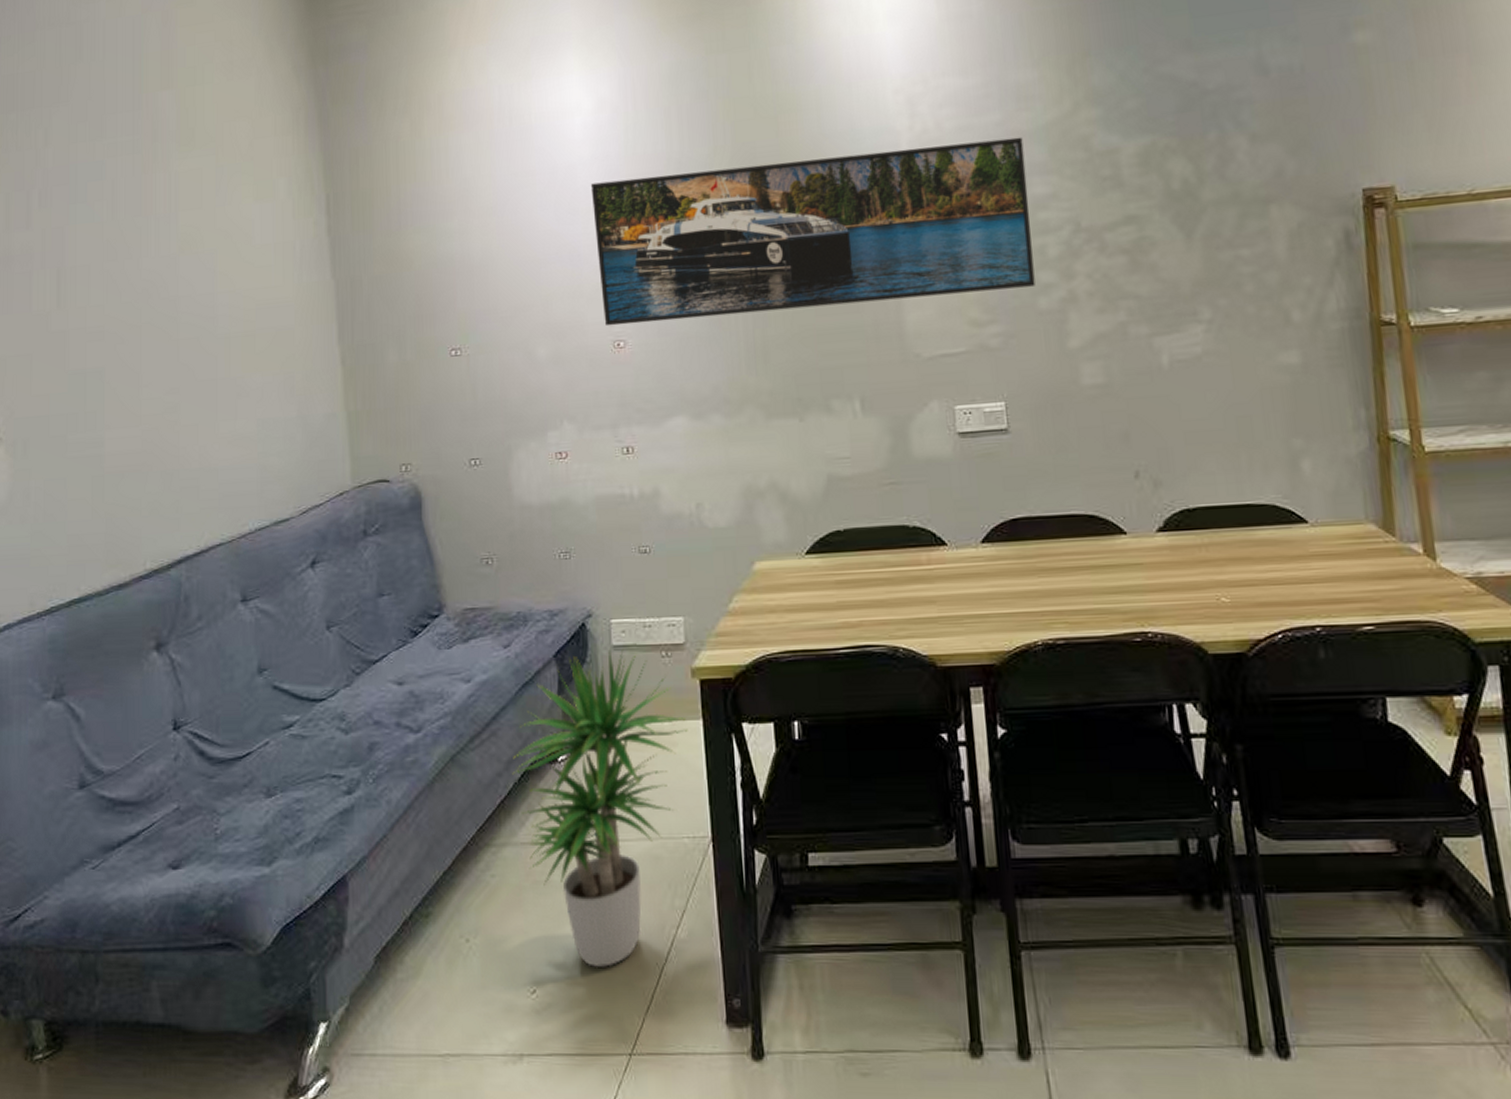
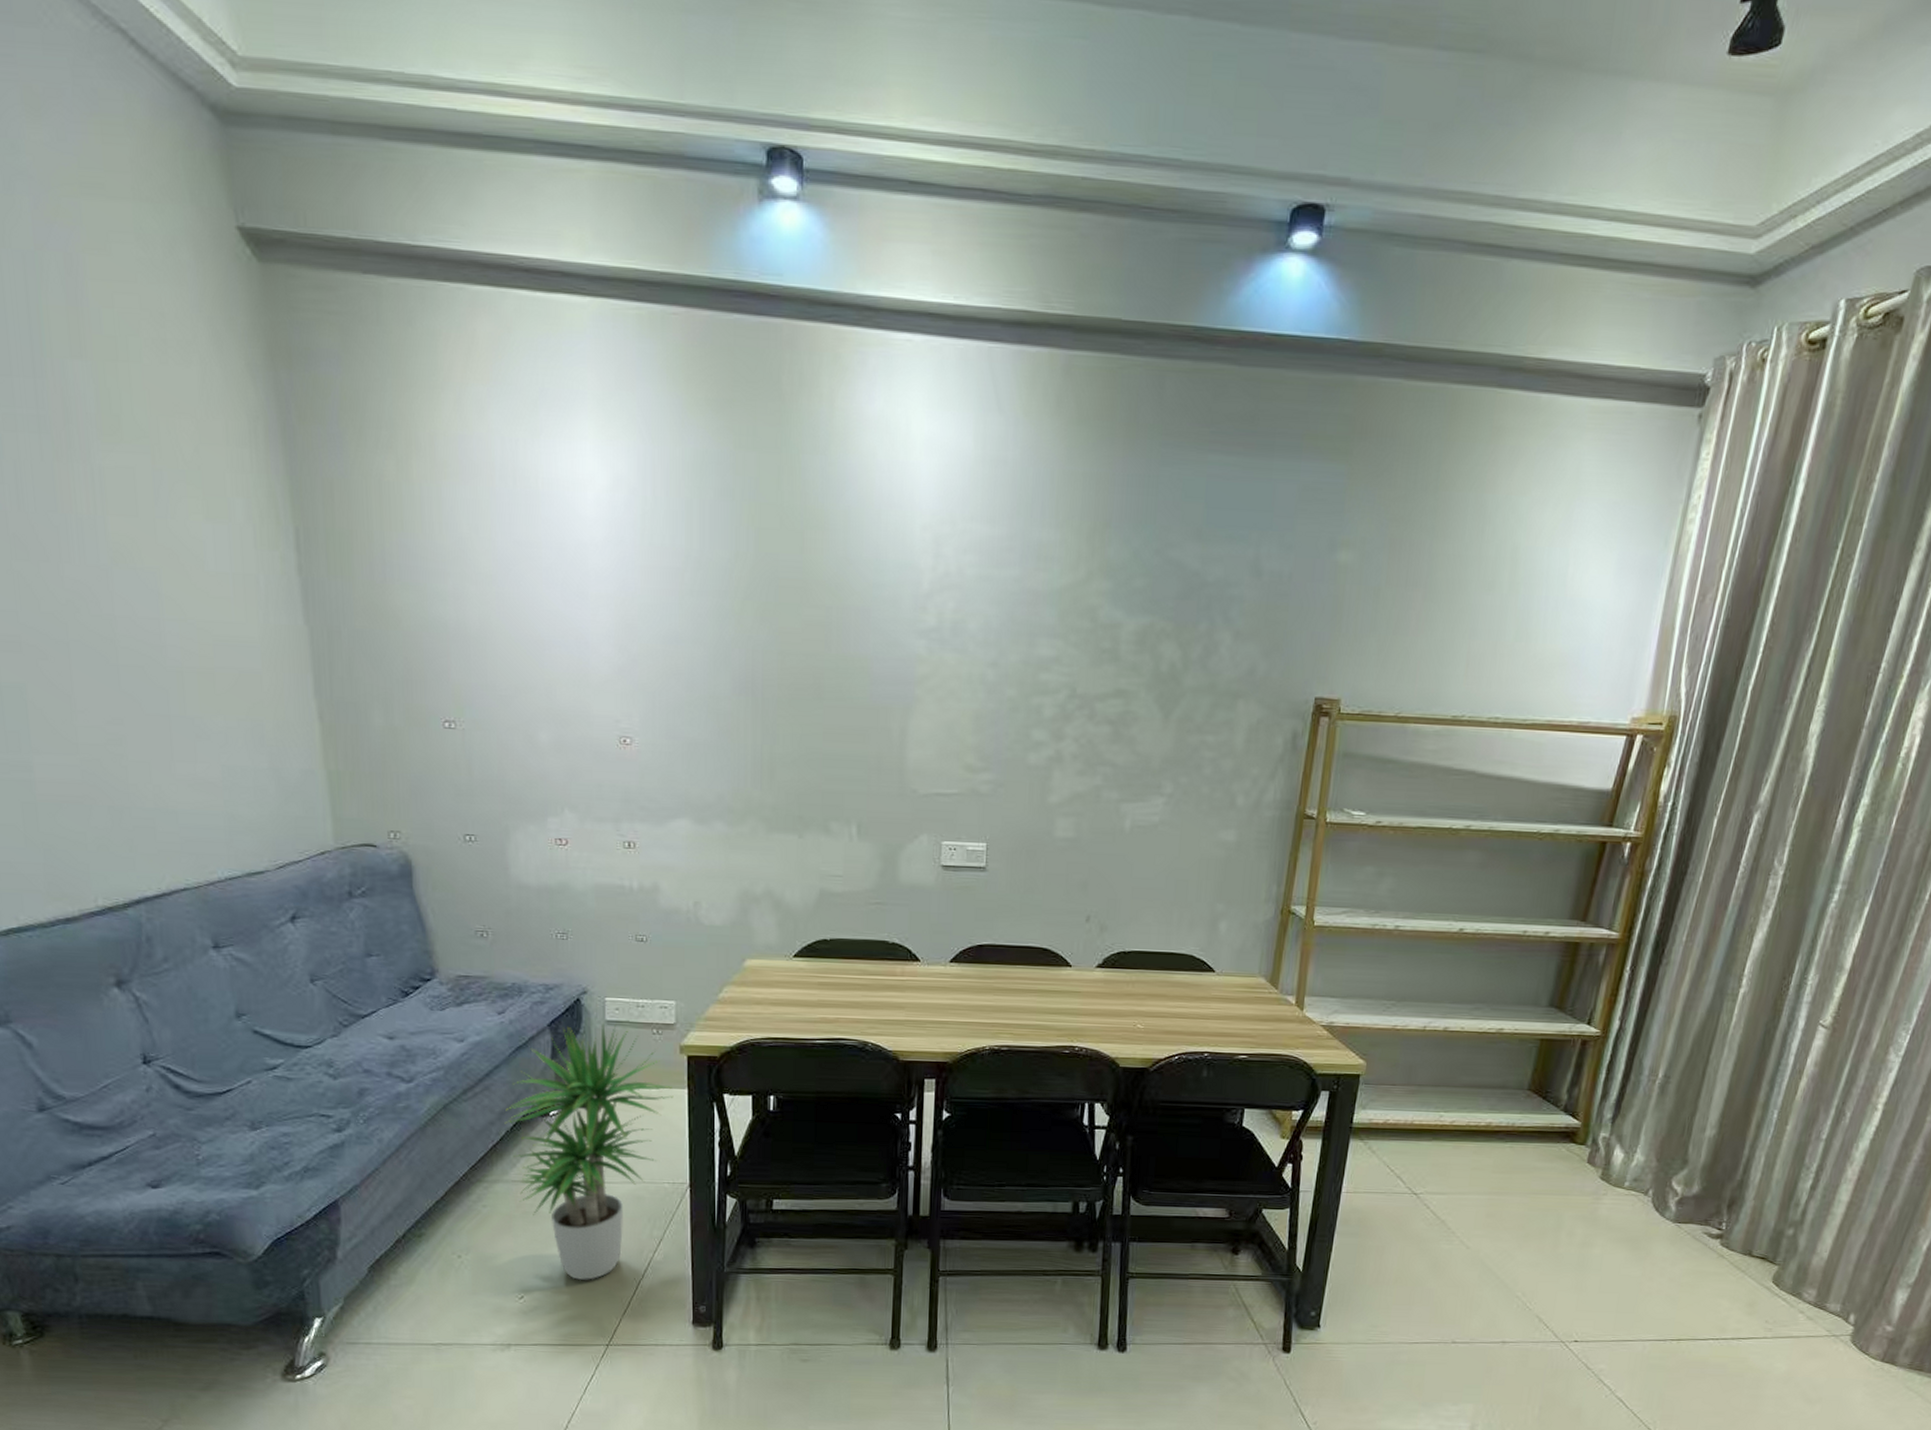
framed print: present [590,137,1035,326] -> none [602,568,1037,742]

